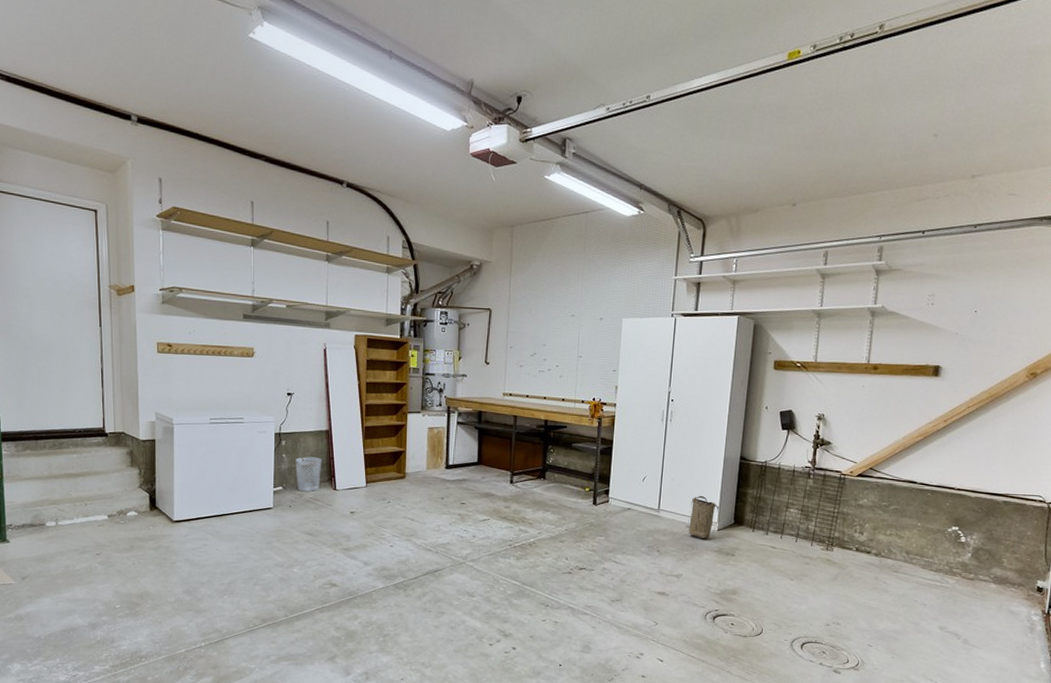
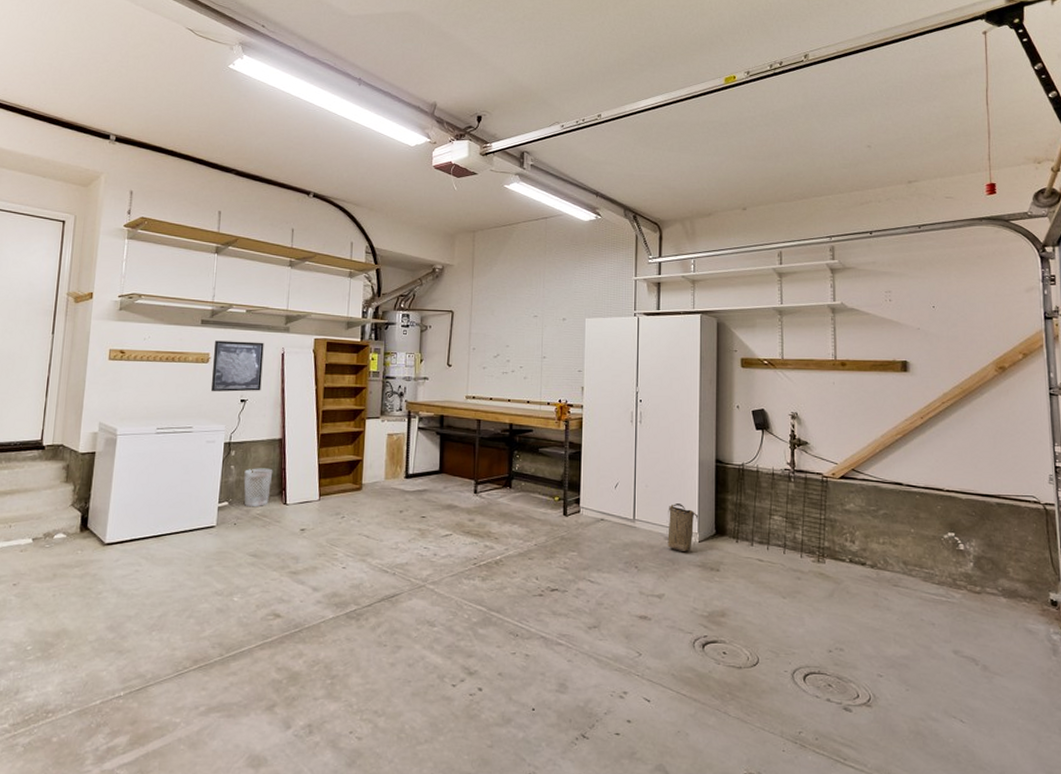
wall art: none [258,335,306,386] -> present [211,340,264,392]

